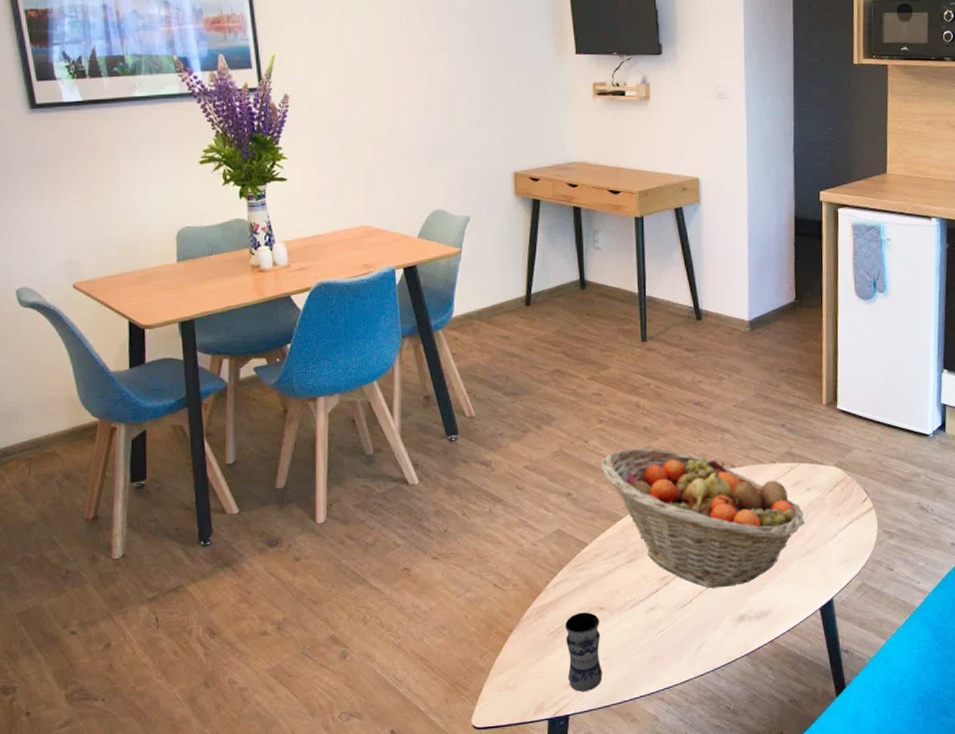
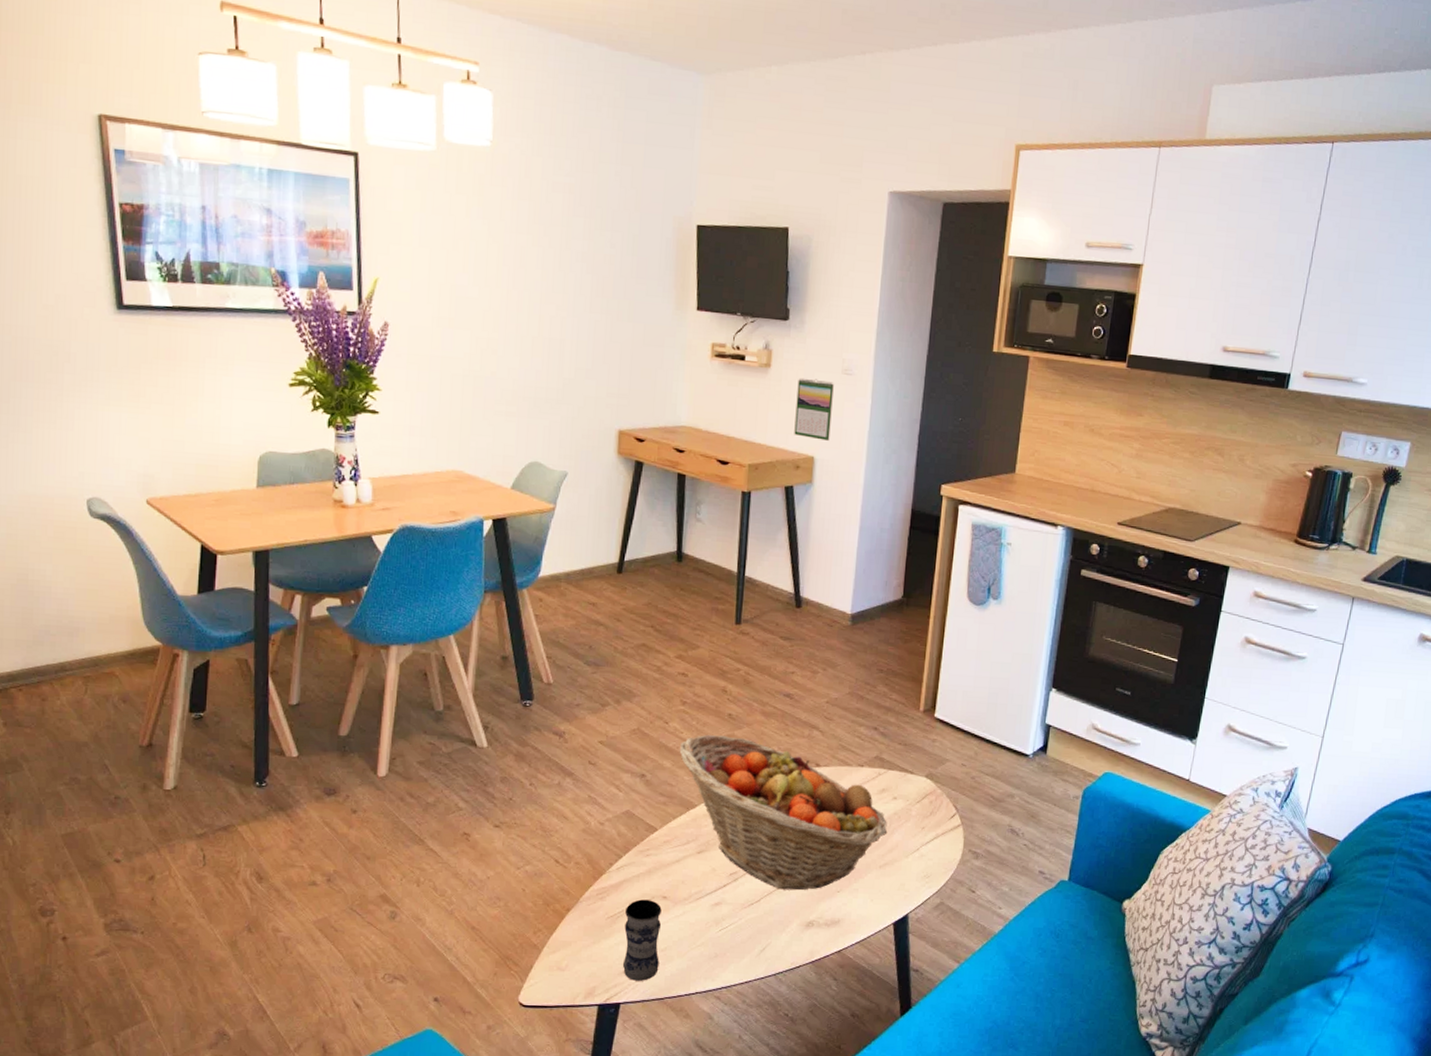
calendar: none [676,106,712,162] -> present [794,377,834,441]

